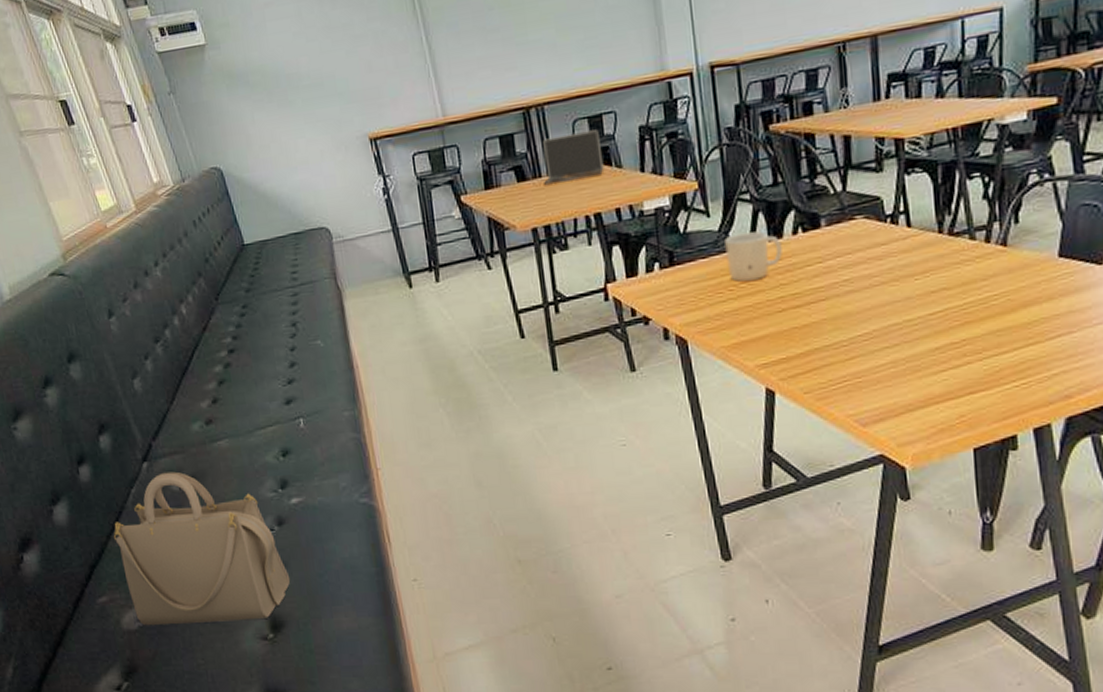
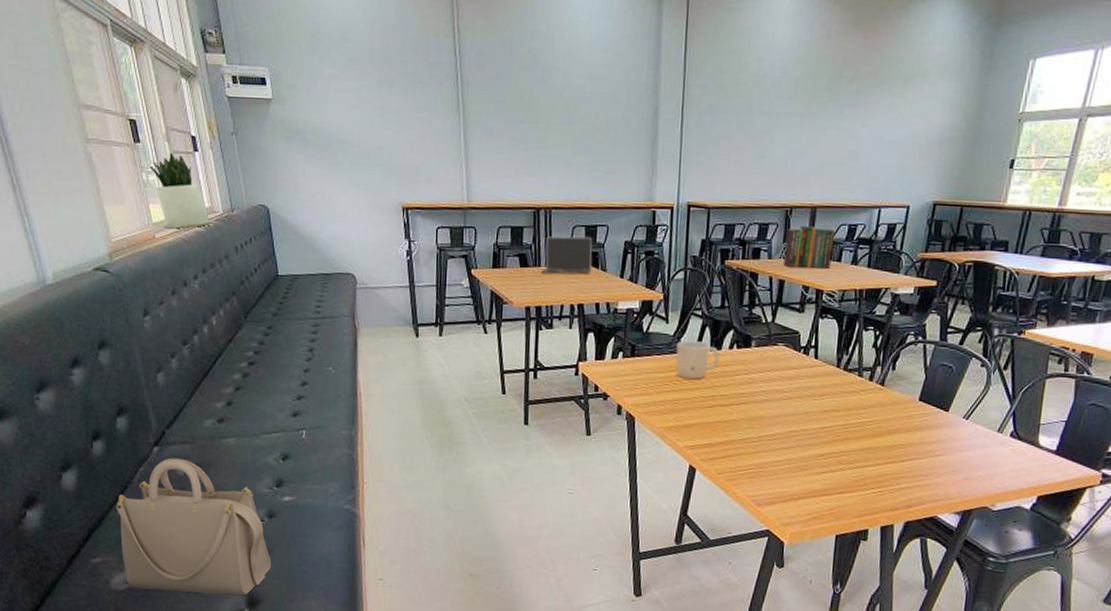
planter: none [87,128,167,216] -> present [148,152,215,230]
books: none [843,58,909,119] -> present [784,225,836,270]

